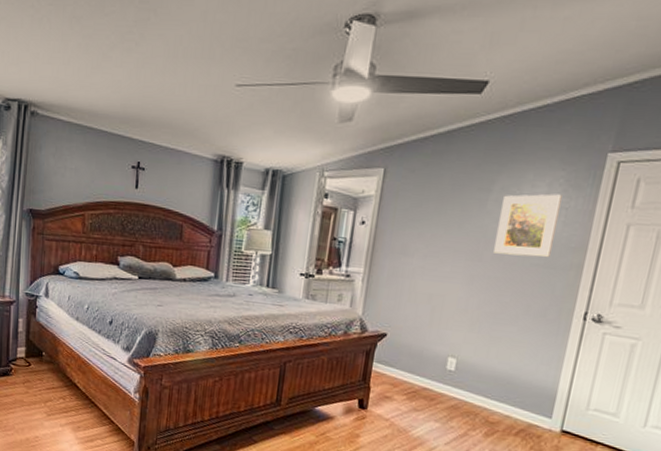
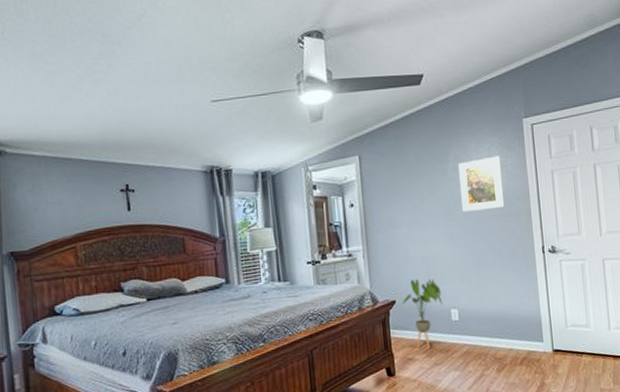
house plant: none [393,316,442,393] -> present [402,279,442,349]

